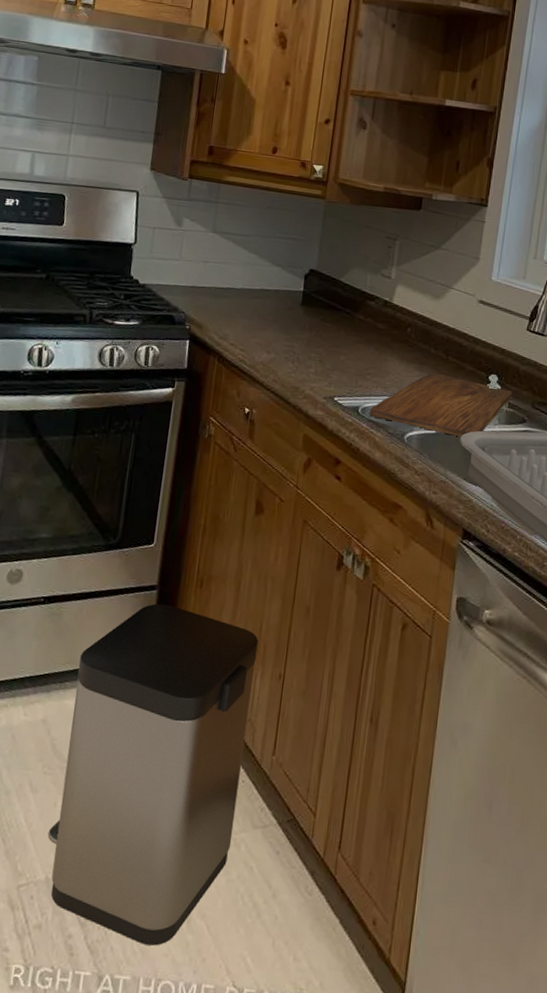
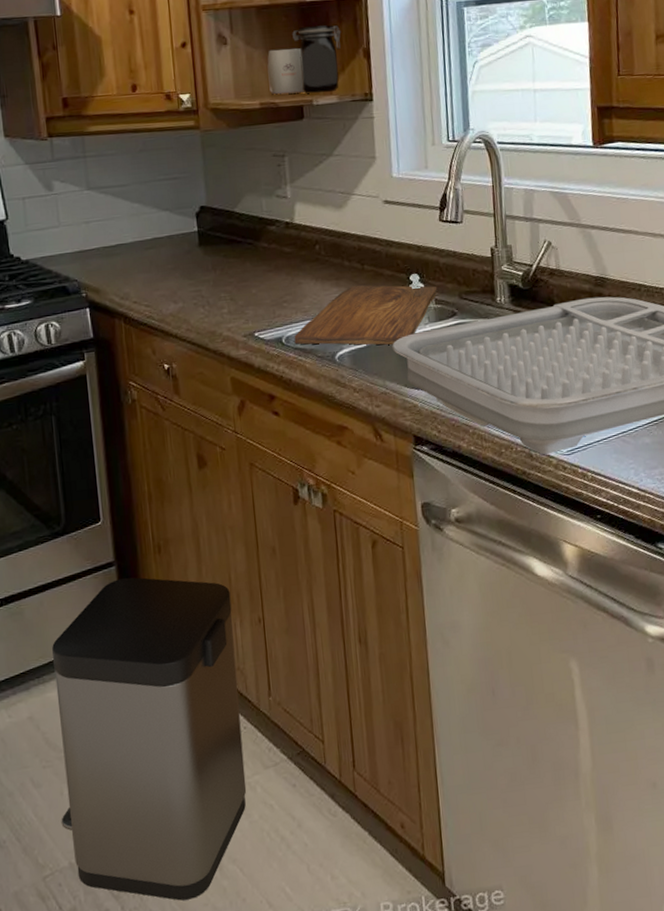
mug: none [395,141,432,186] -> present [267,48,304,95]
jar: none [425,127,471,192] -> present [292,24,342,94]

